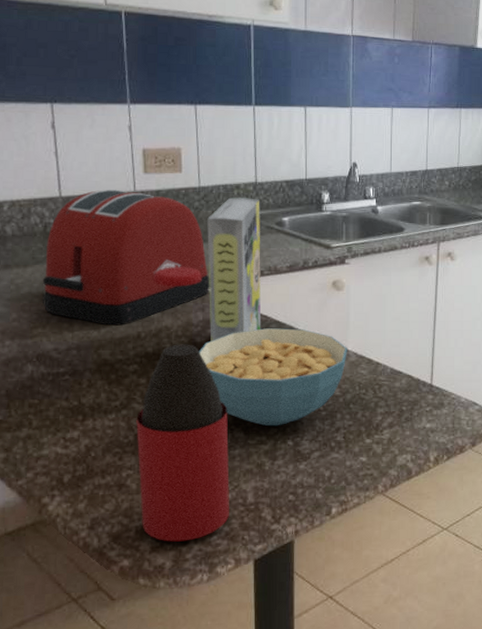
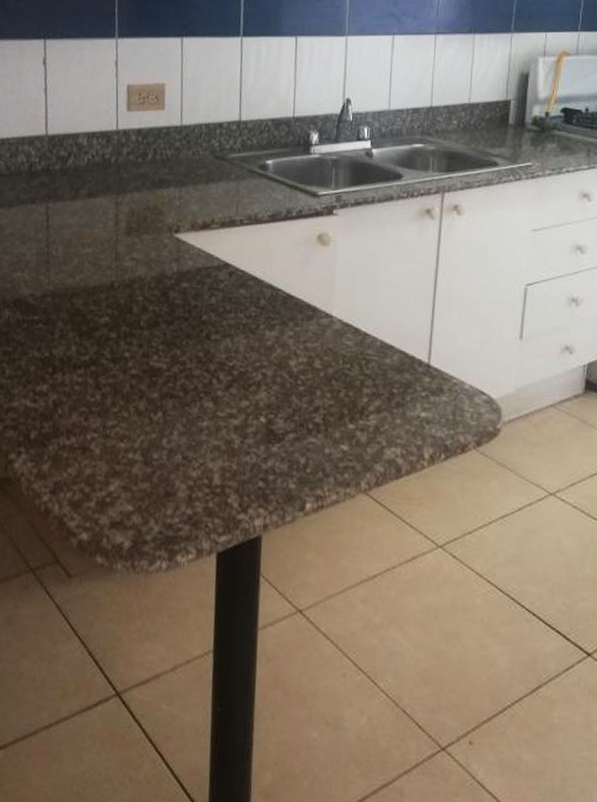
toaster: present [43,189,210,326] -> none [23,128,187,274]
bottle: present [136,267,229,542] -> none [103,212,198,521]
cereal bowl: present [199,328,347,426] -> none [171,285,332,399]
cereal box: present [207,197,261,341] -> none [183,137,244,296]

